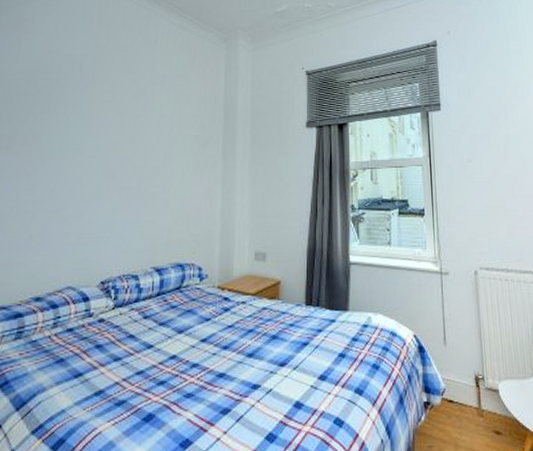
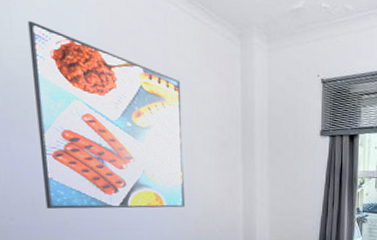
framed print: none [14,45,166,224] -> present [27,20,186,209]

